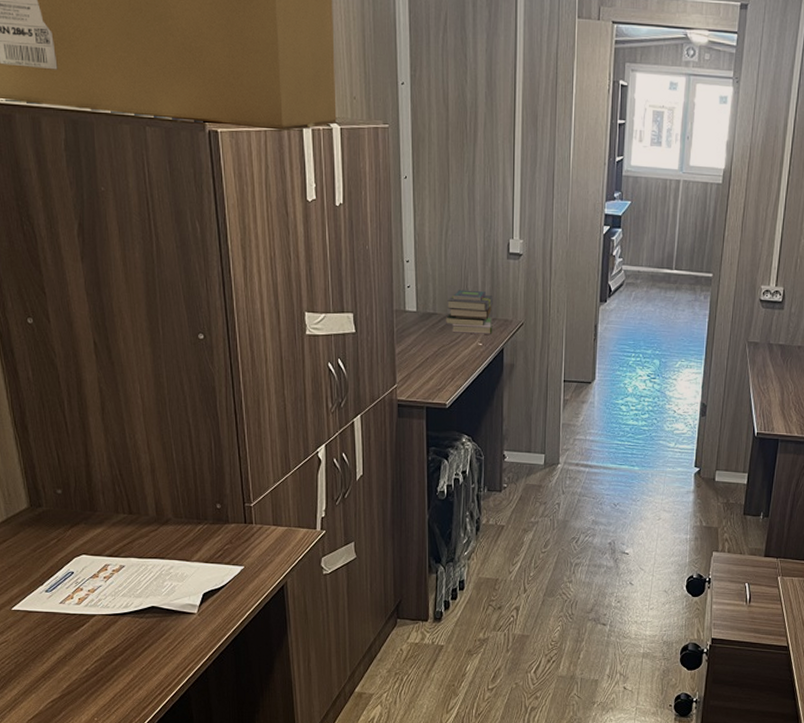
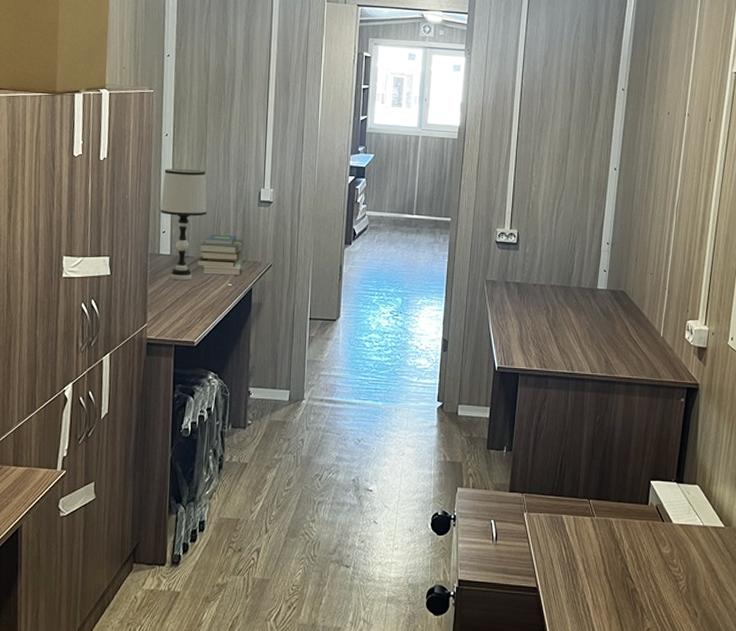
table lamp: none [404,215,453,340] -> present [161,168,207,281]

